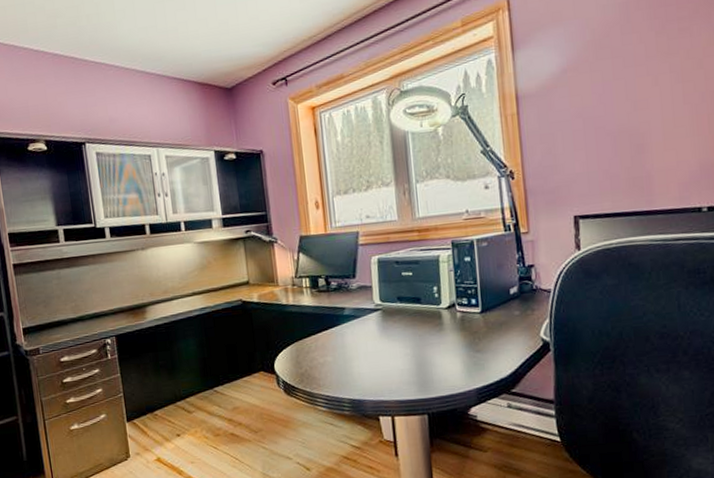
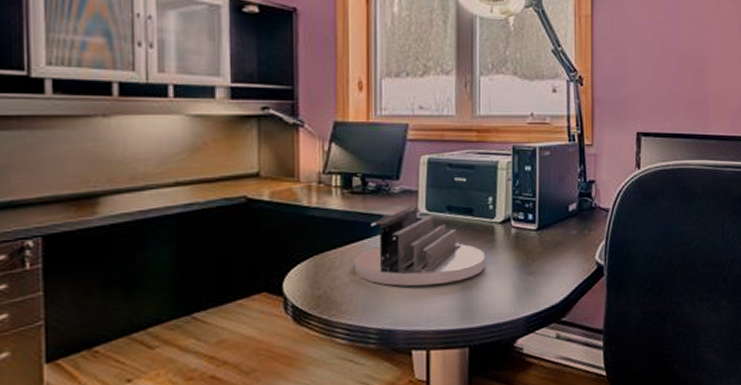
desk organizer: none [326,299,436,365] -> present [355,207,485,287]

